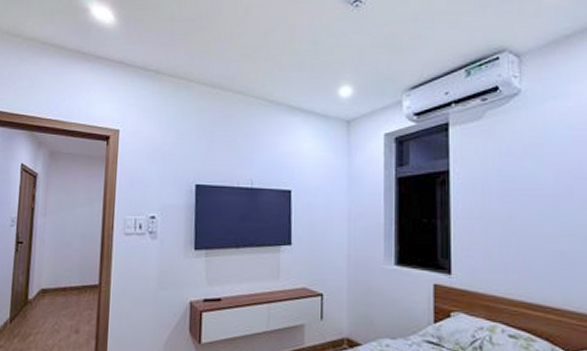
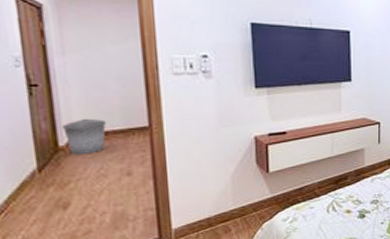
trash can: none [33,274,67,309] -> present [61,118,107,156]

